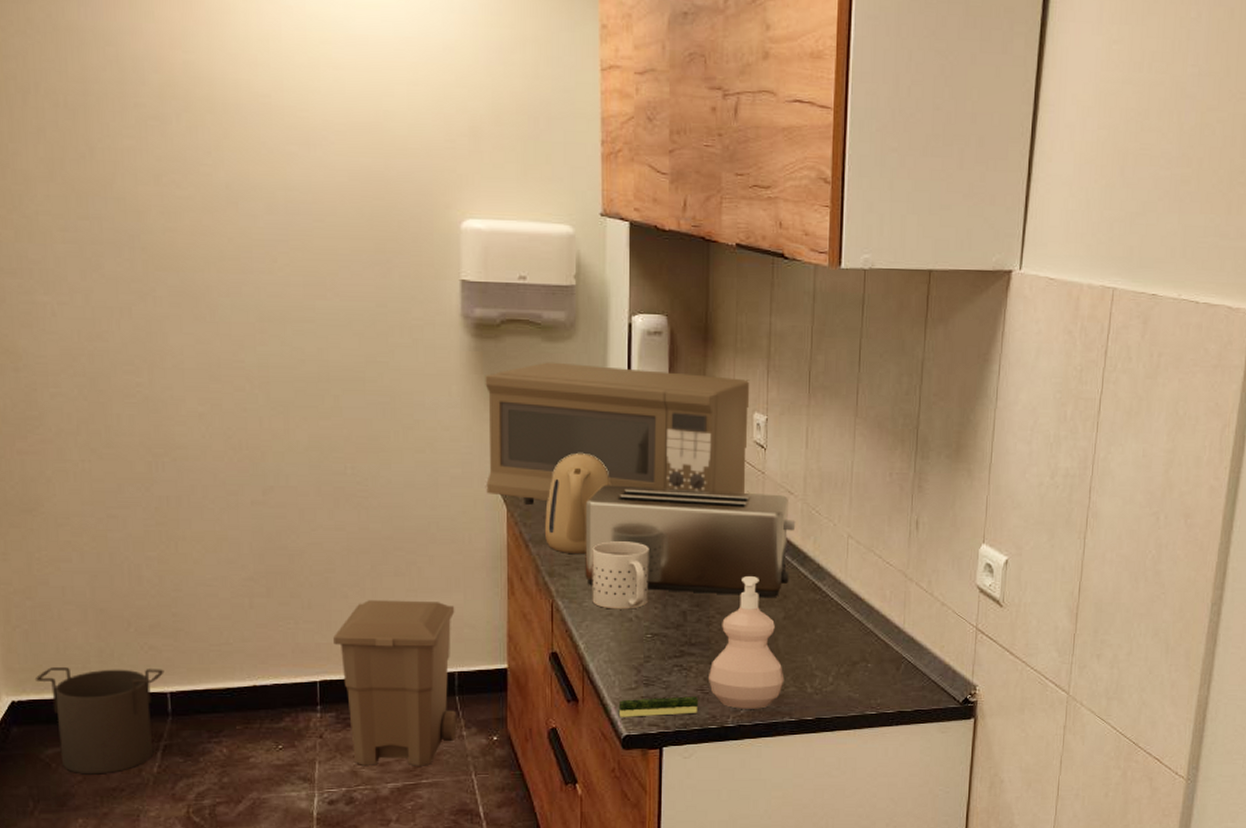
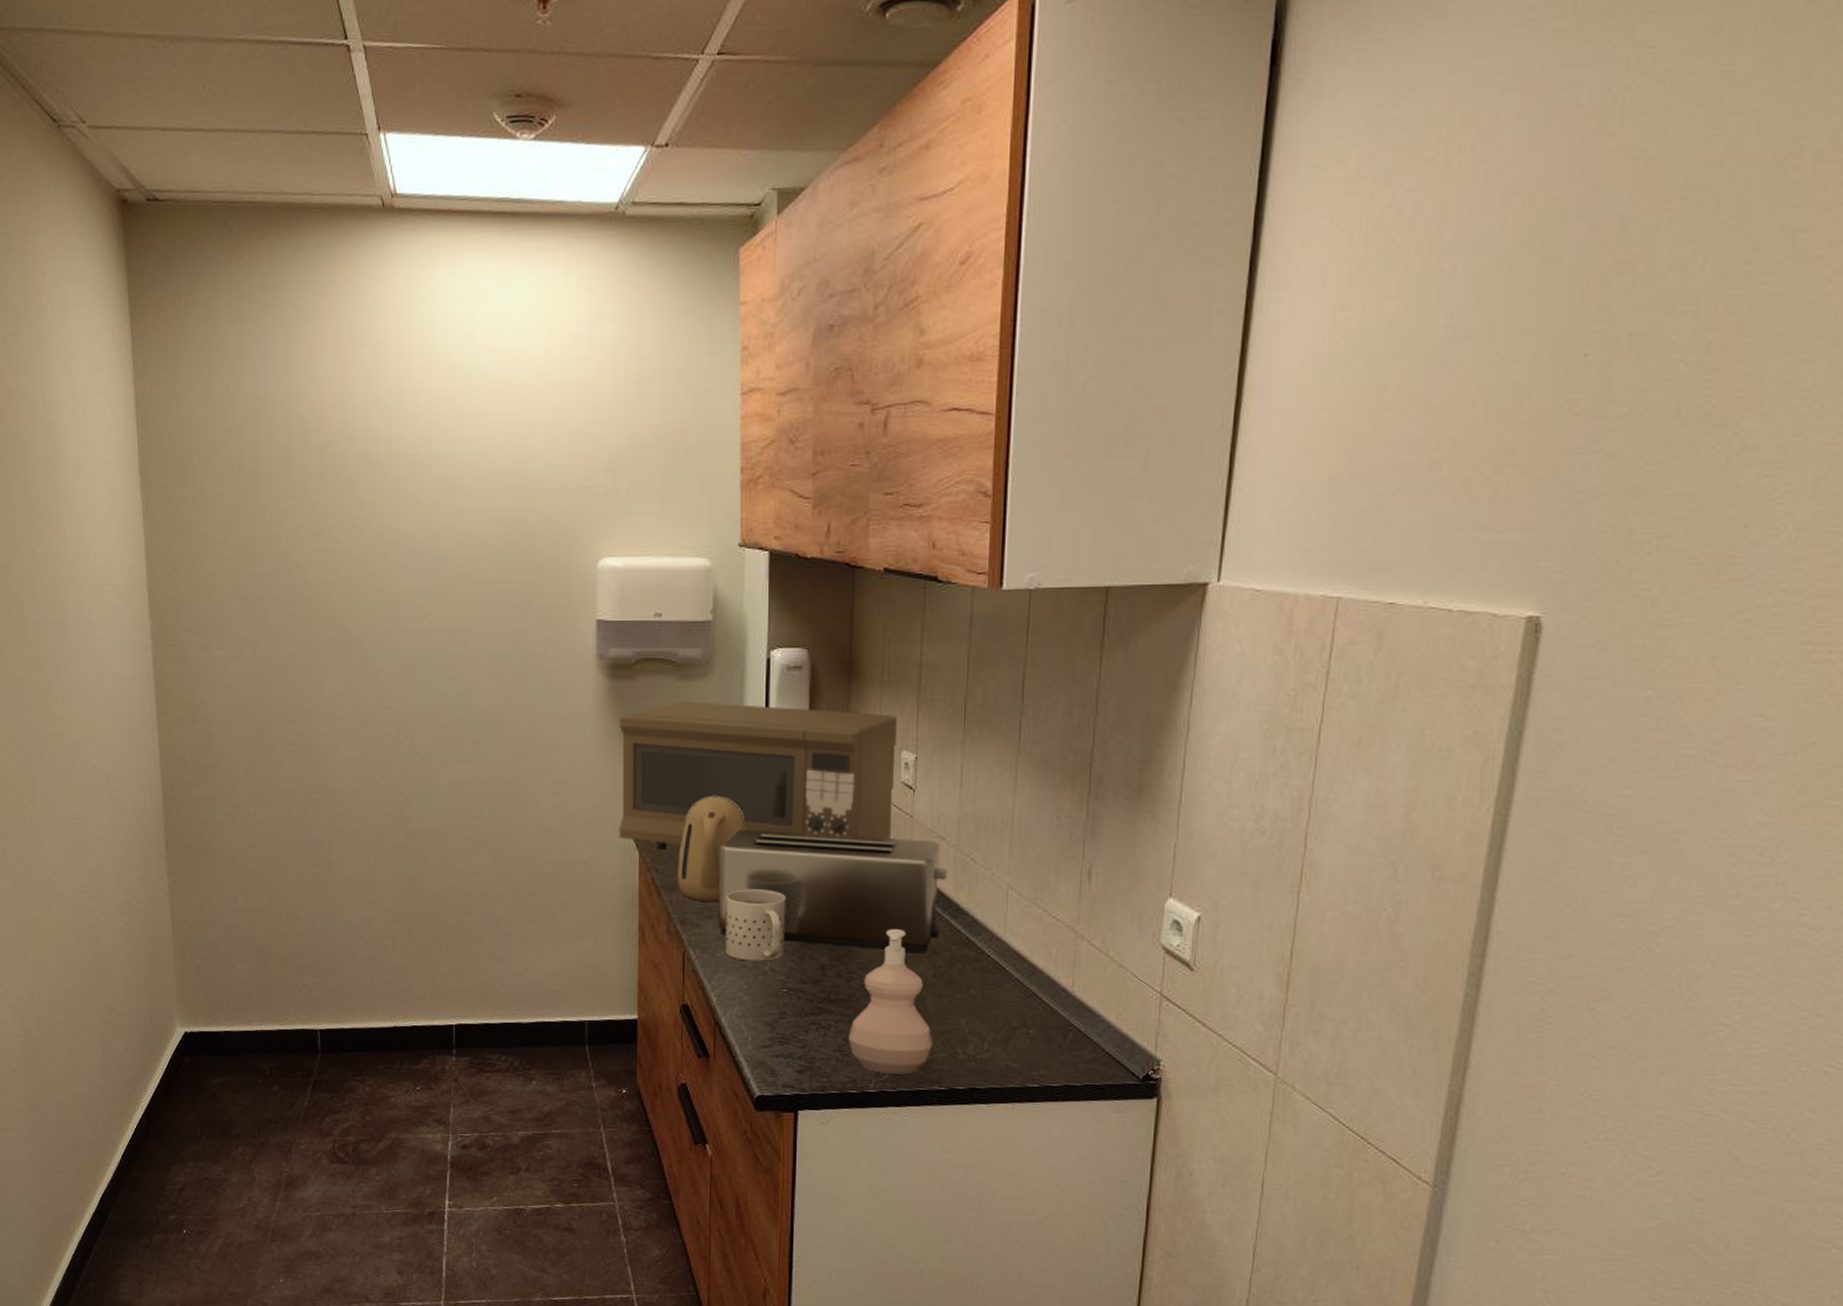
bucket: present [34,667,165,775] -> none [204,1001,315,1106]
recycling bin: present [333,600,457,766] -> none [469,945,587,1116]
sponge: present [618,696,699,717] -> none [751,1057,838,1077]

